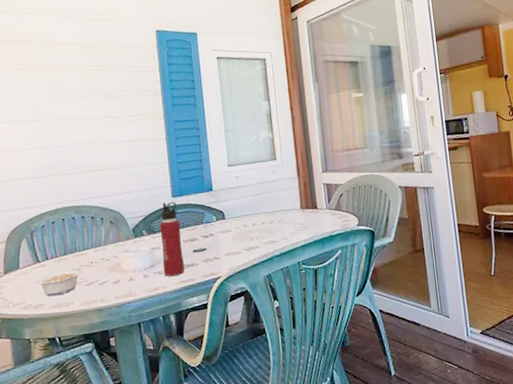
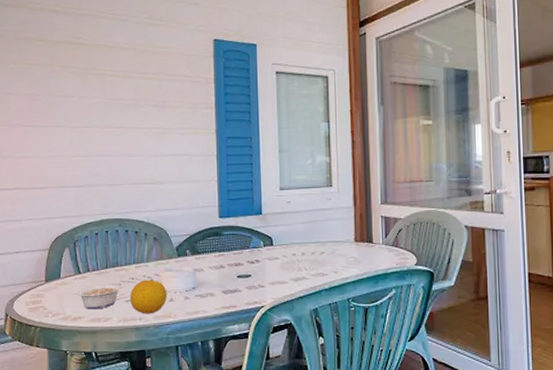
fruit: none [89,260,127,296] -> present [129,278,167,314]
water bottle: present [159,202,184,277] -> none [204,223,227,301]

